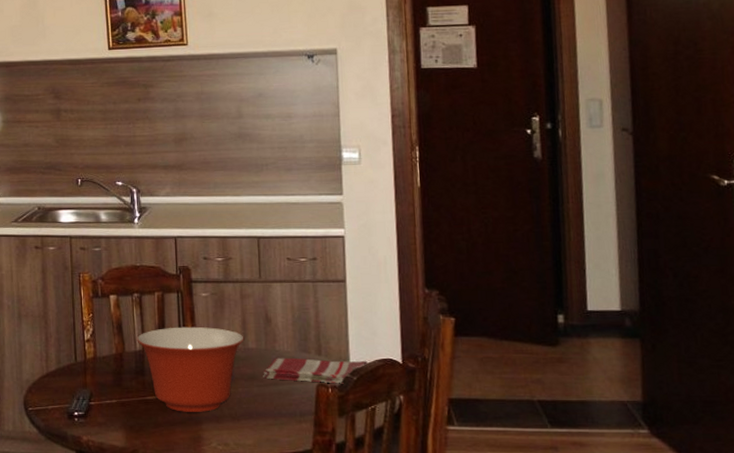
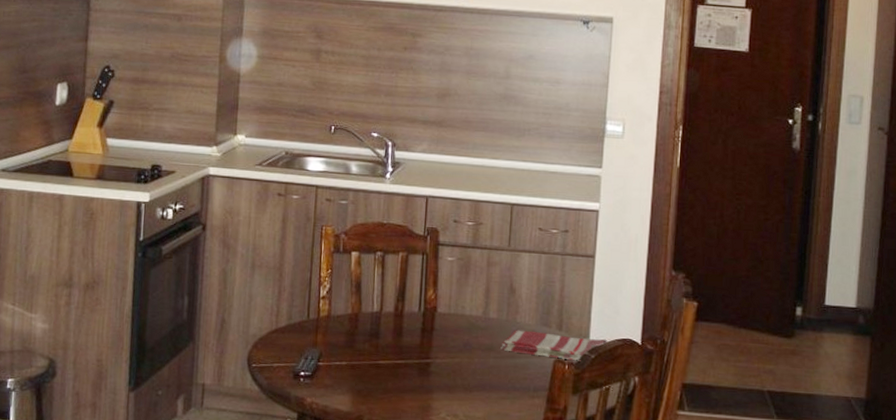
mixing bowl: present [136,326,244,412] -> none [375,290,486,381]

